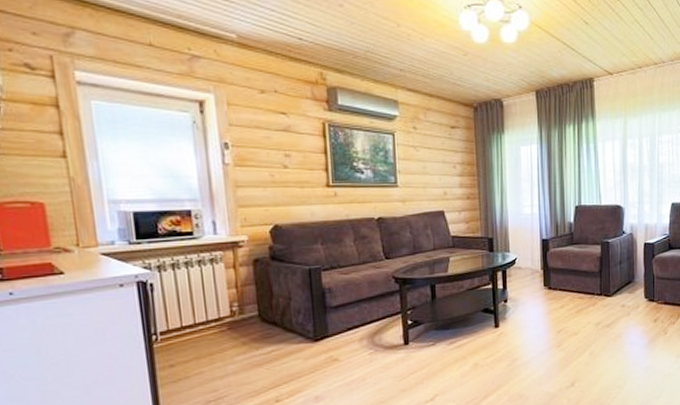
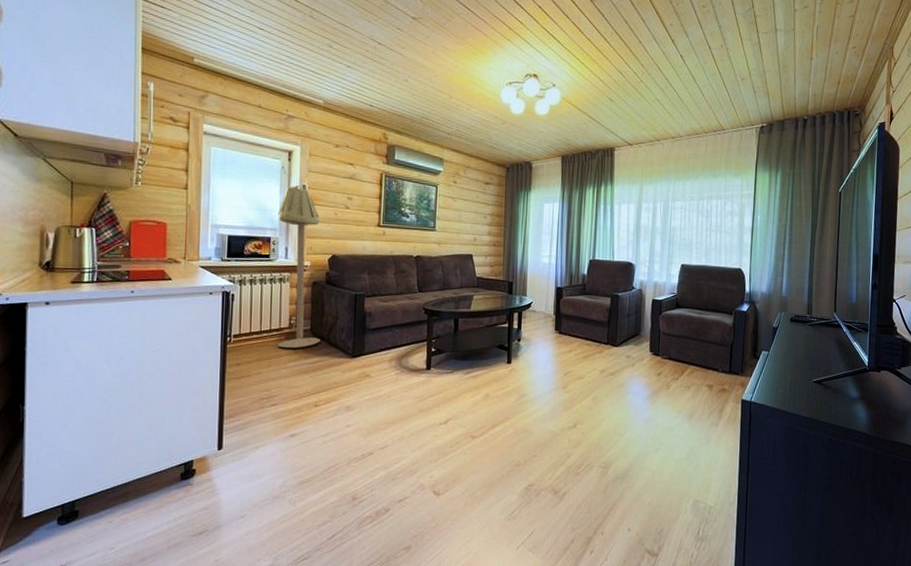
floor lamp: none [196,142,273,340] -> present [278,184,320,348]

